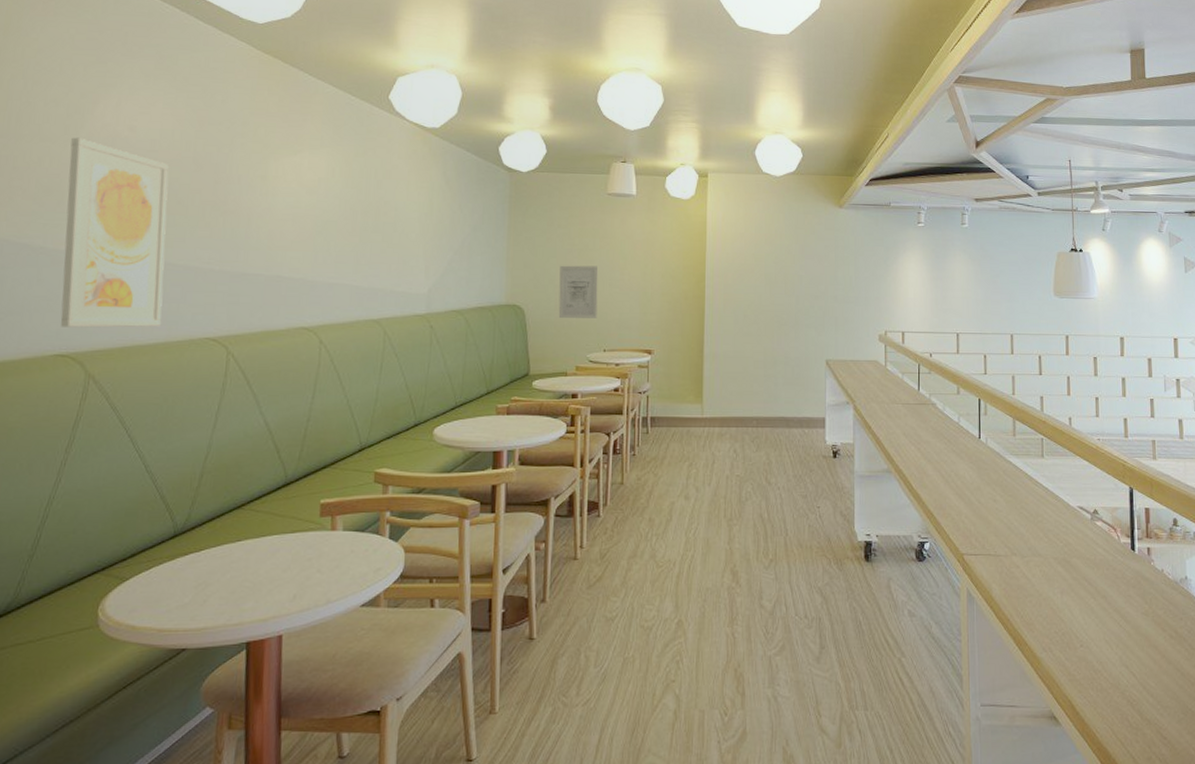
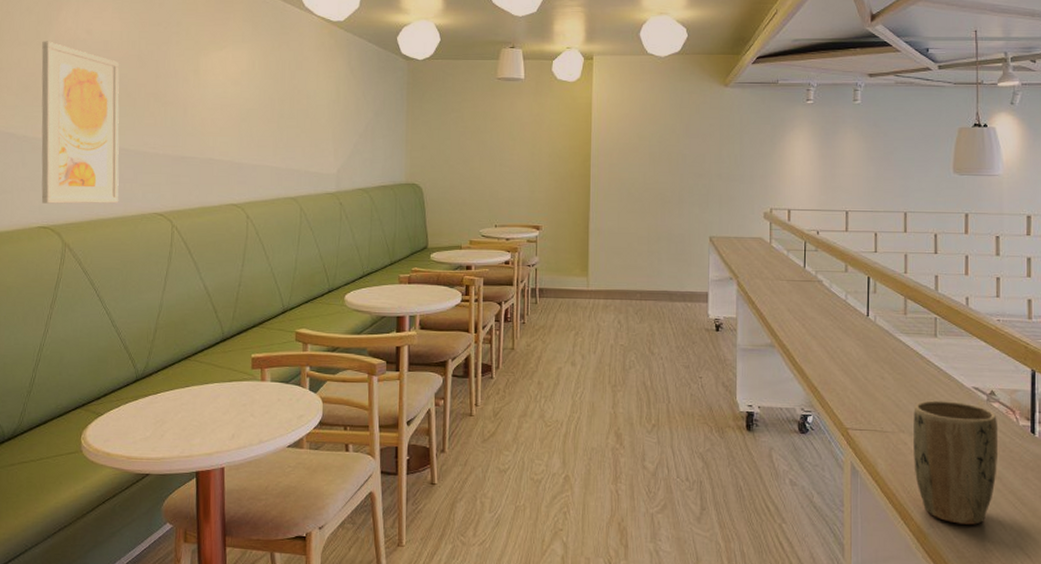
wall art: present [558,265,599,319] -> none [453,146,490,197]
plant pot: none [1024,521,1103,646] -> present [914,400,999,525]

